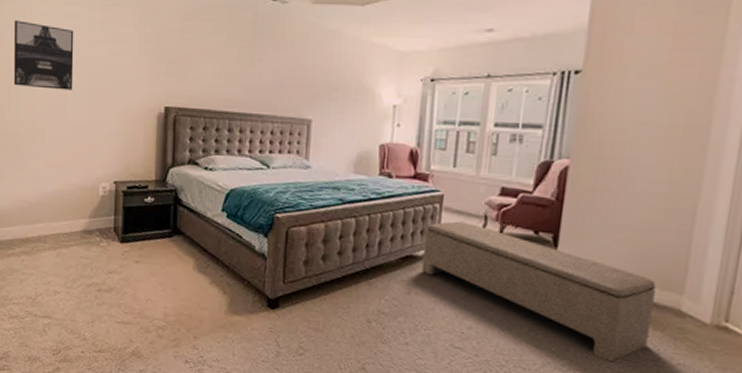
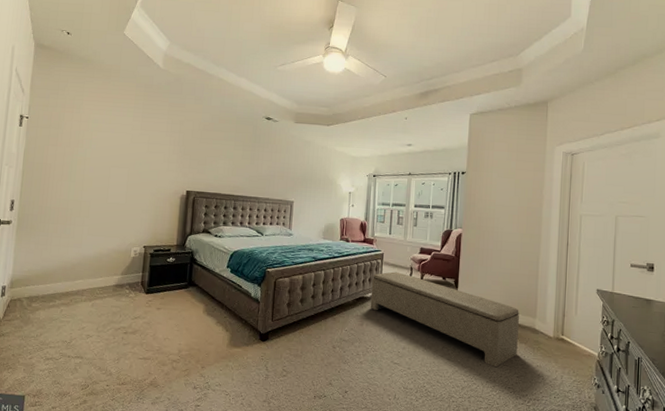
wall art: present [13,20,74,91] -> none [67,125,120,178]

